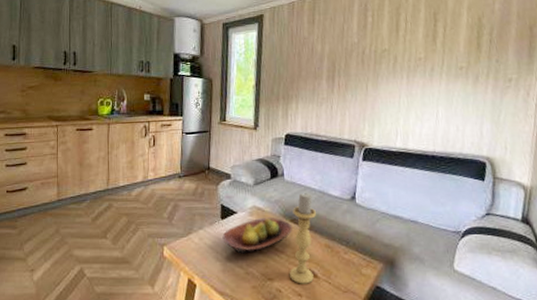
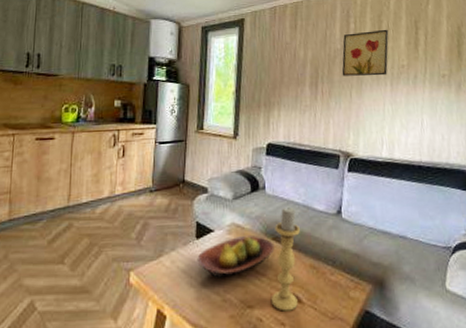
wall art: none [358,22,407,70] -> present [341,29,389,76]

